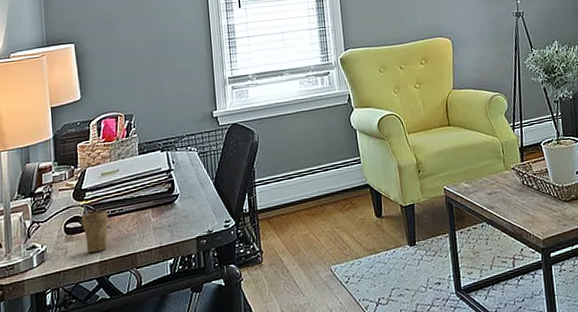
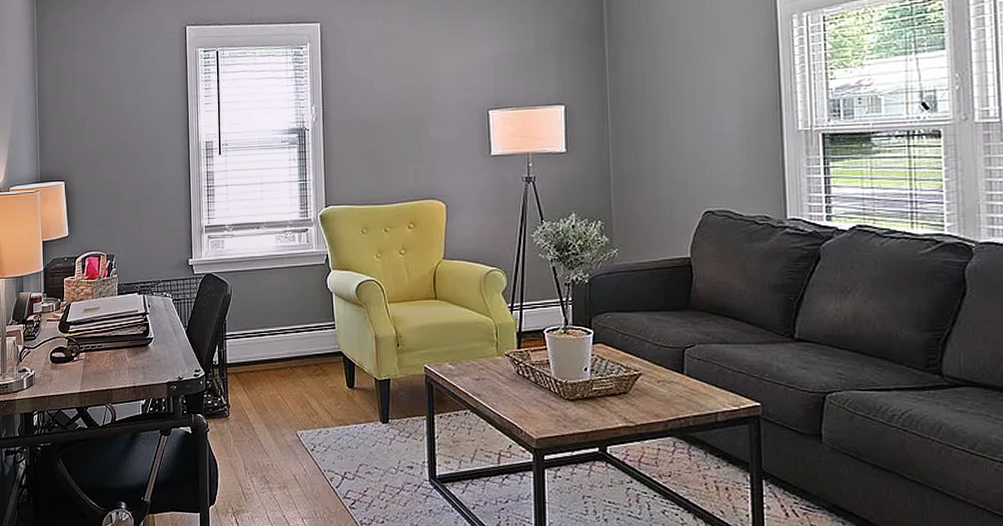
cup: present [82,205,109,253] -> none [66,337,89,383]

